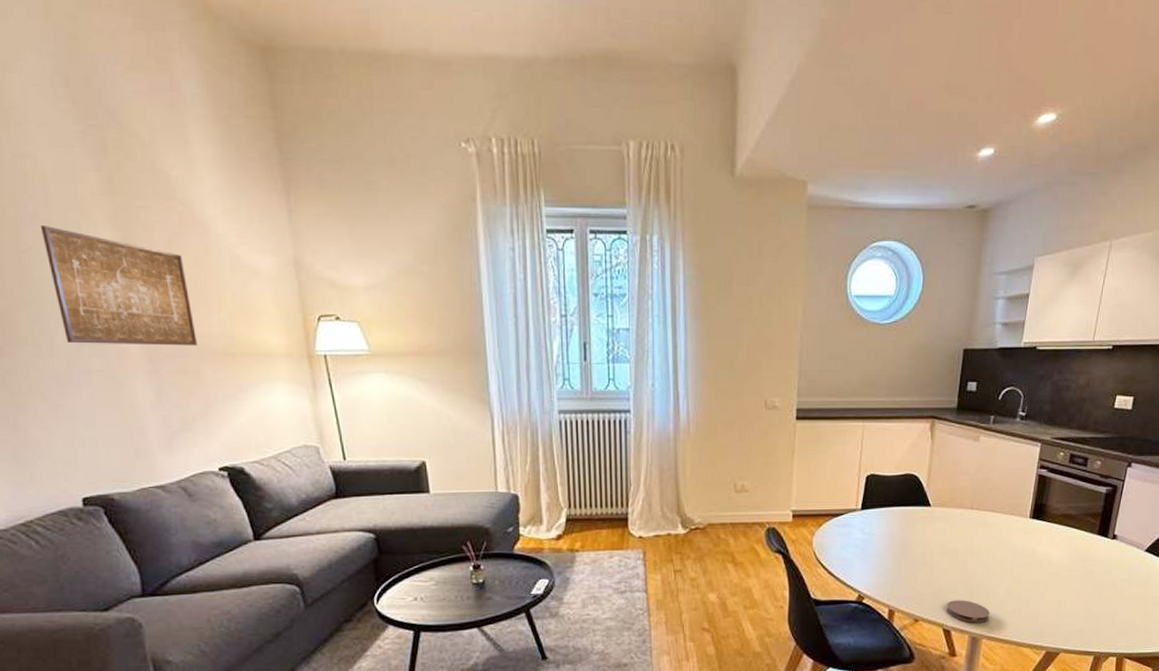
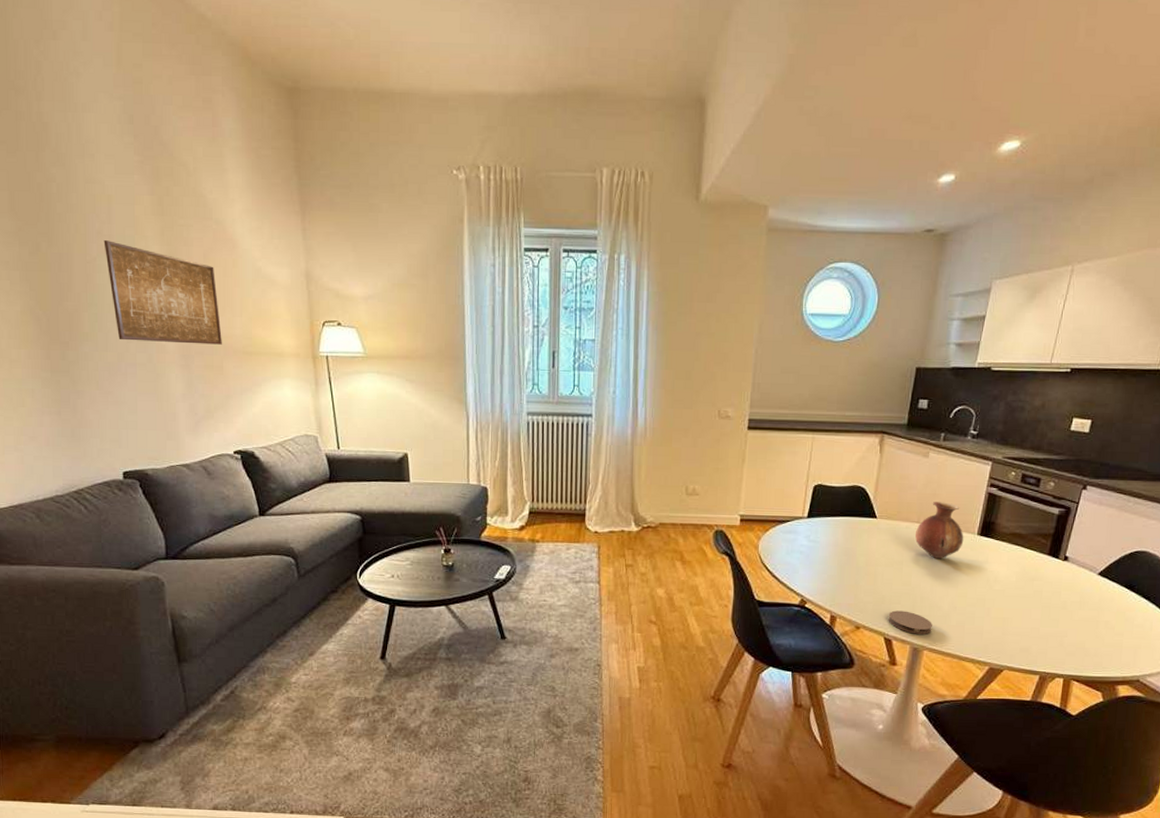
vase: none [970,486,1017,545] -> present [915,502,964,559]

